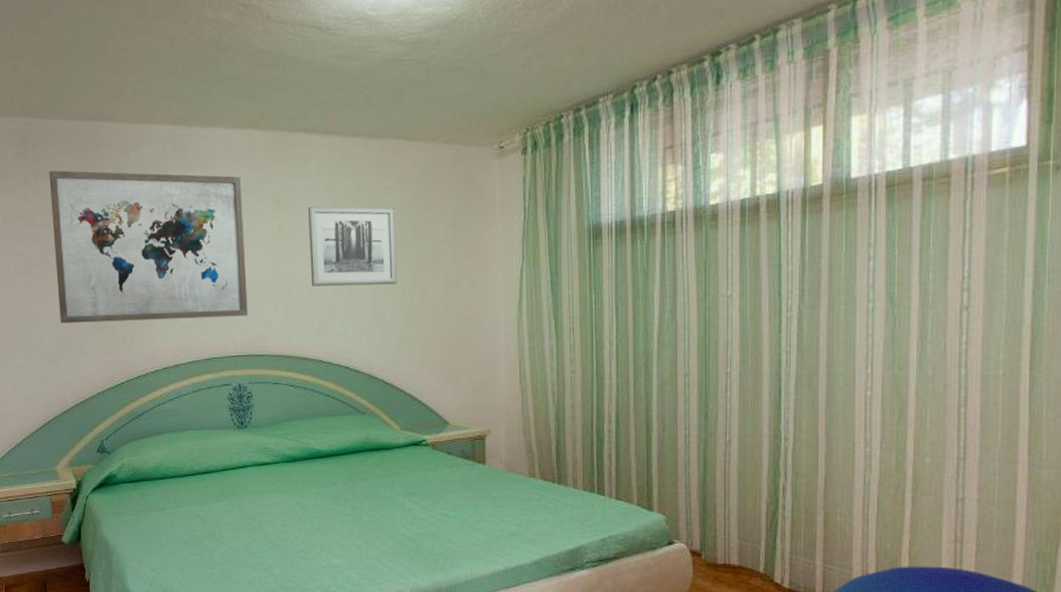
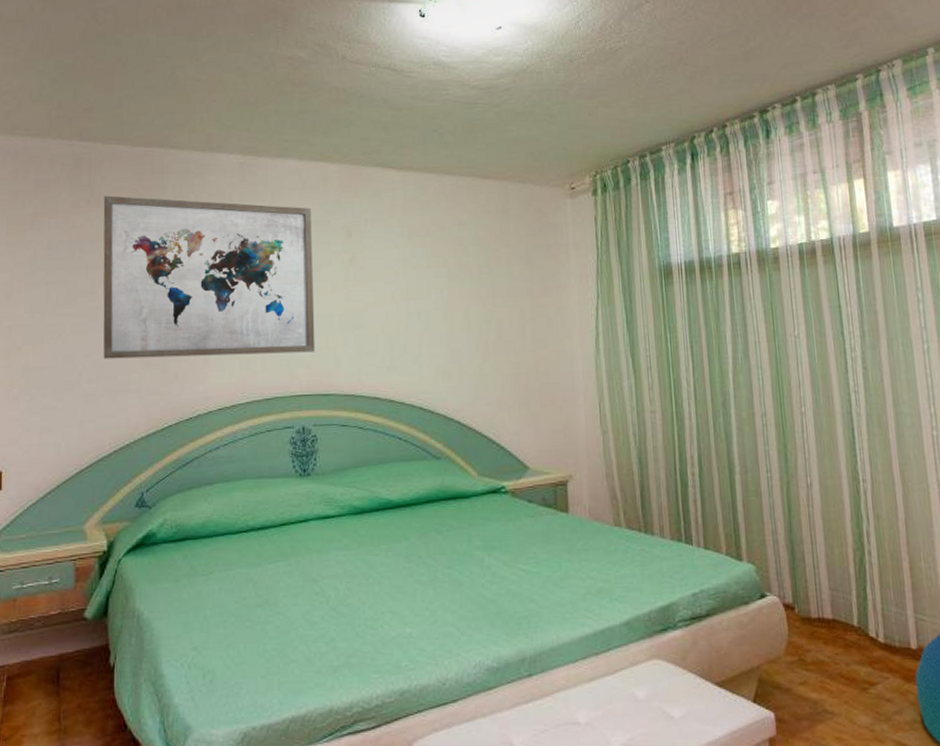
wall art: present [308,206,397,287] -> none [381,240,473,322]

